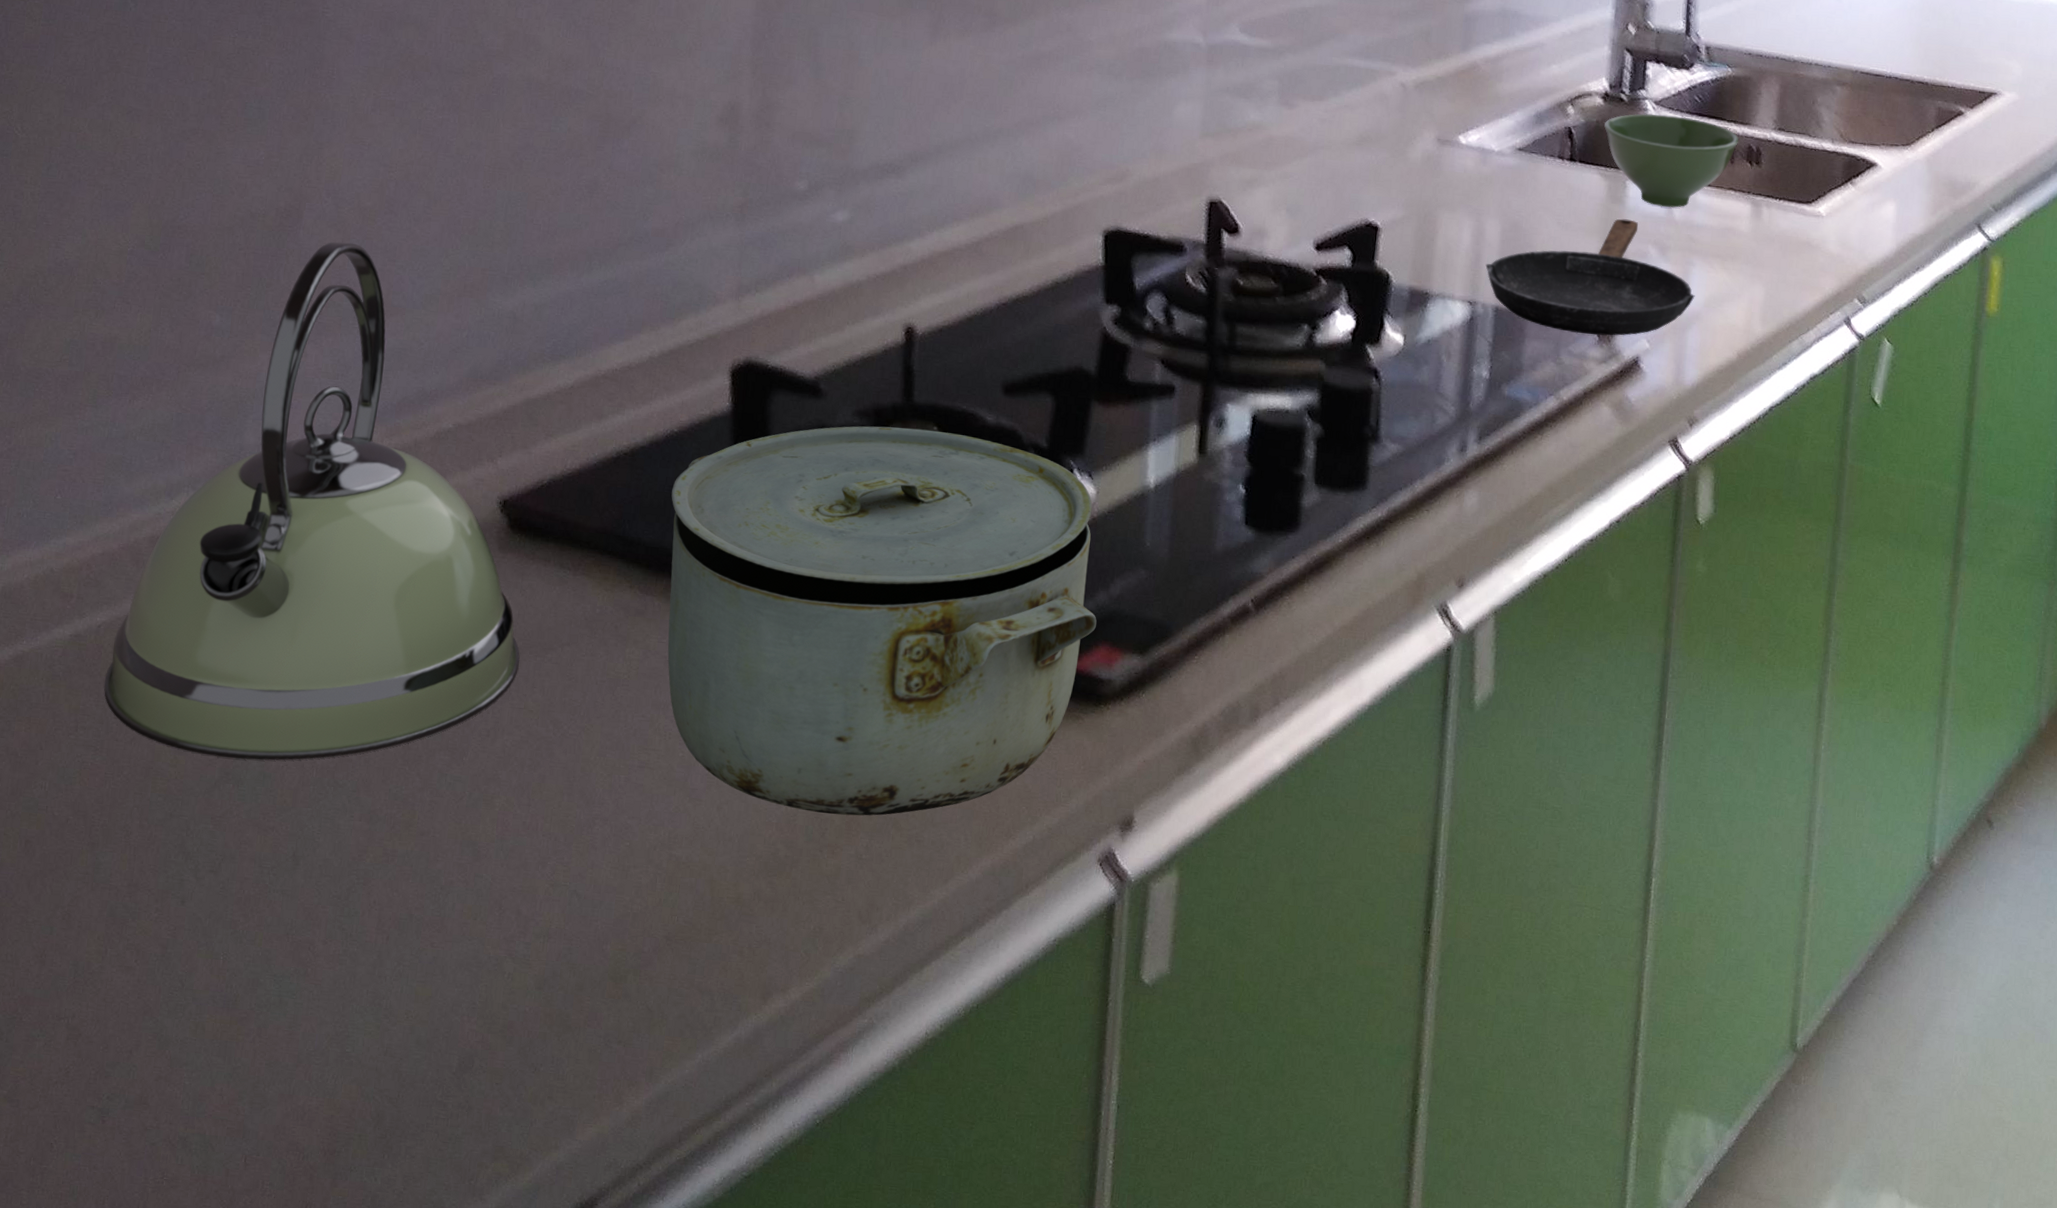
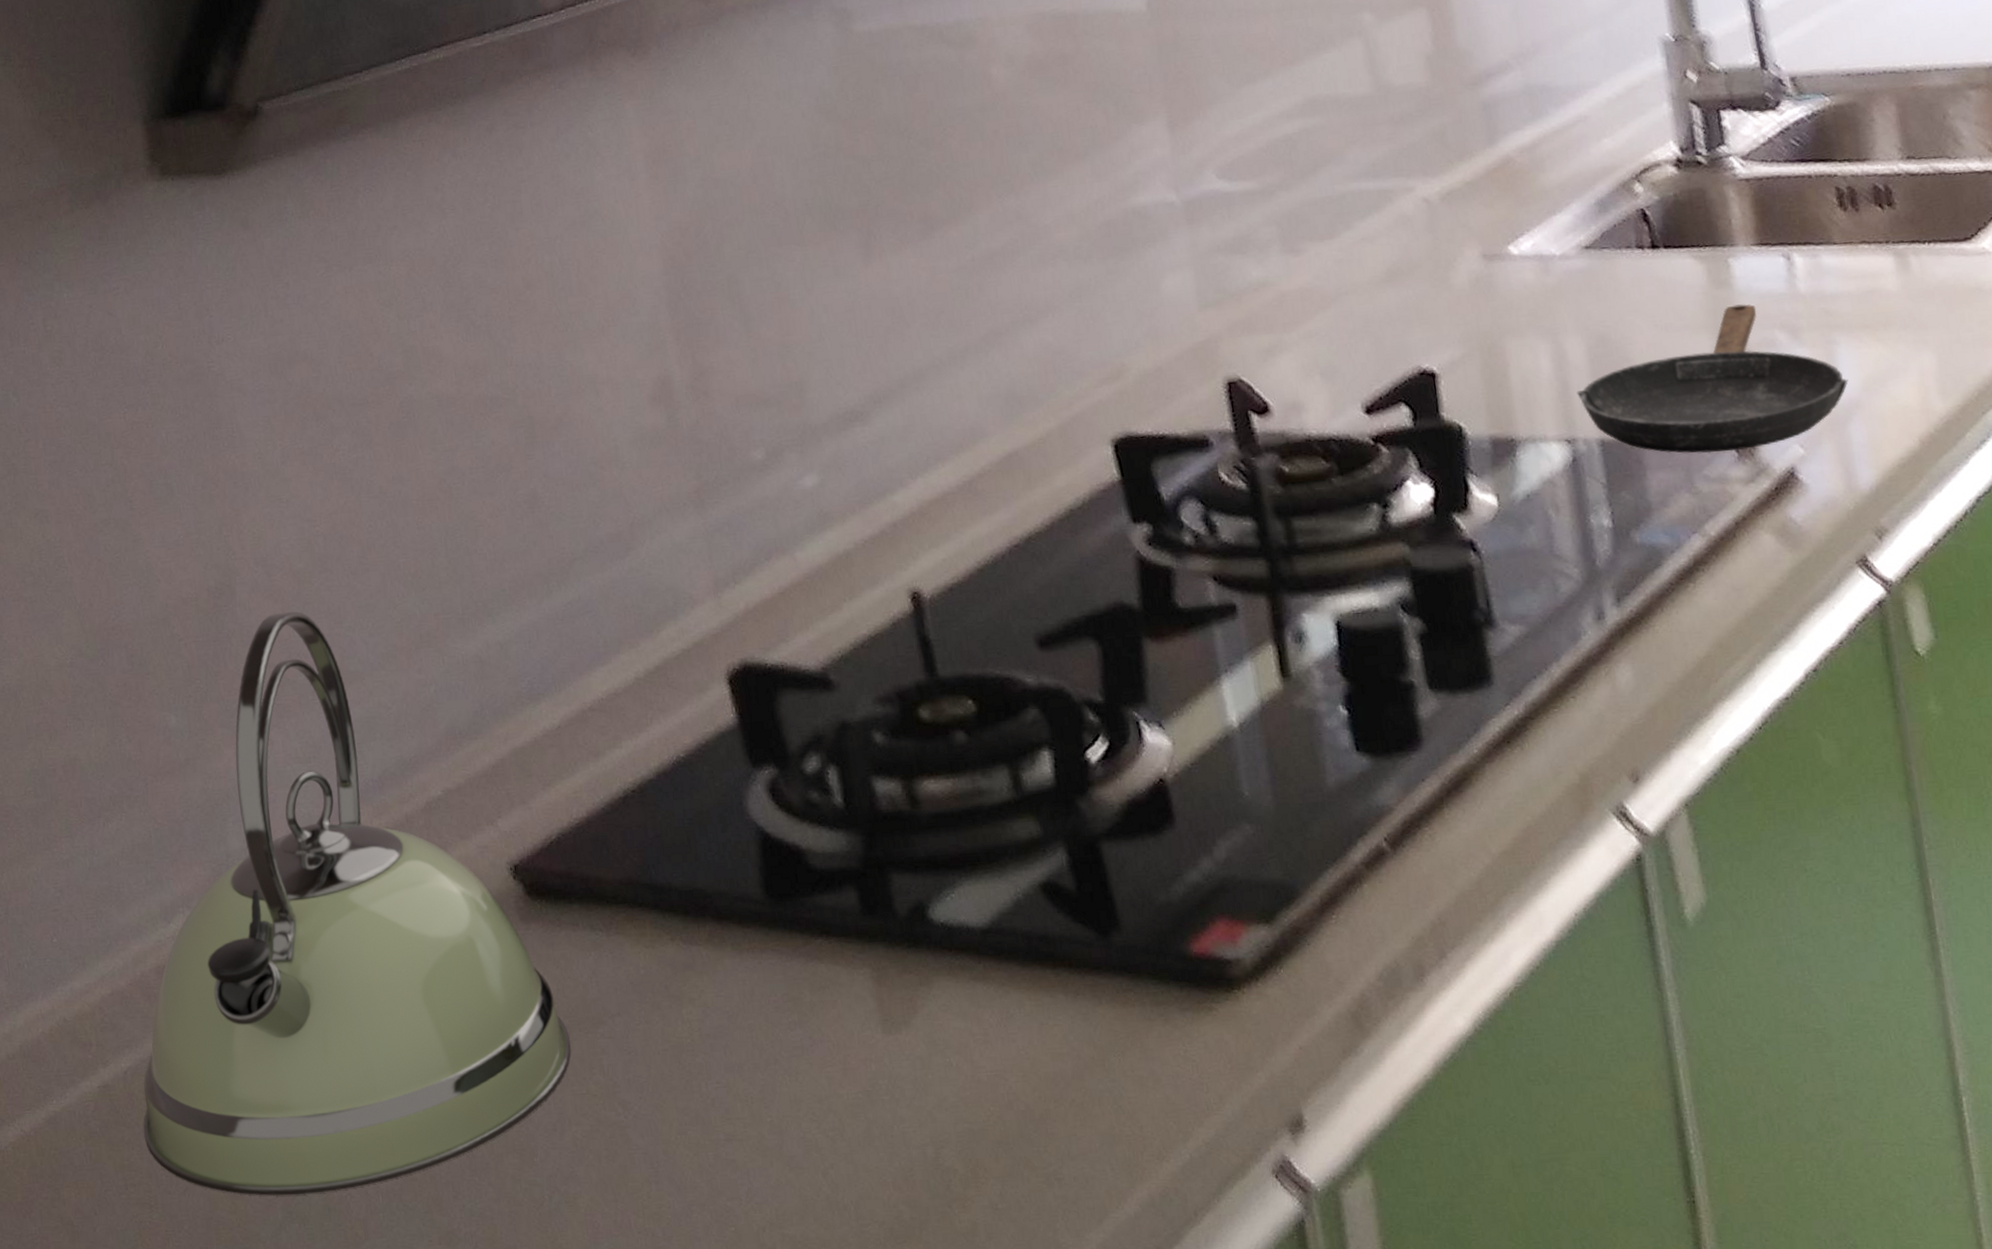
cooking pot: present [667,426,1097,816] -> none [692,704,1208,1163]
bowl: present [1604,113,1739,208] -> none [1685,166,1860,281]

